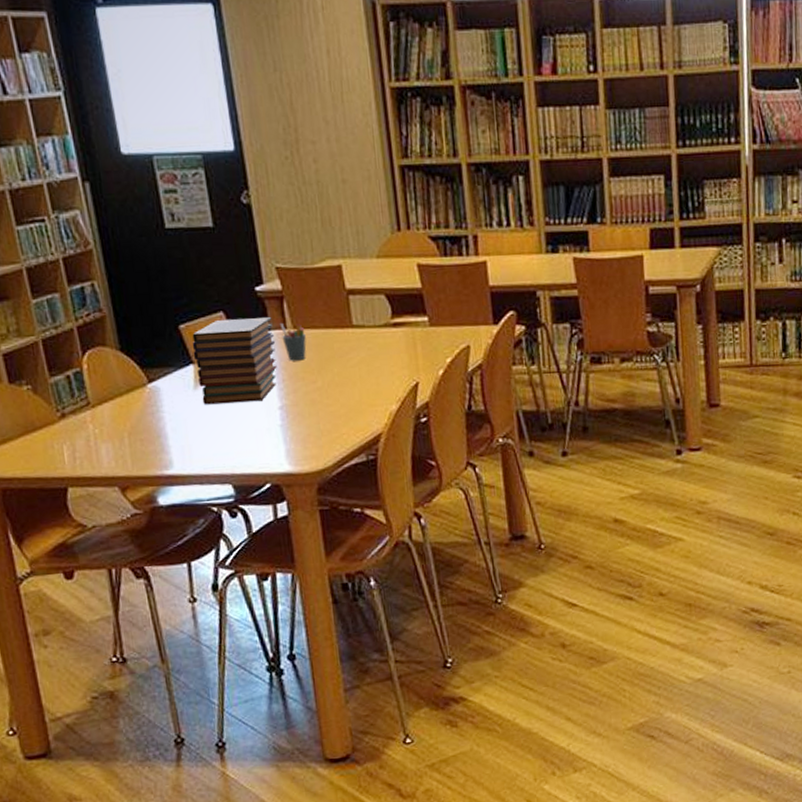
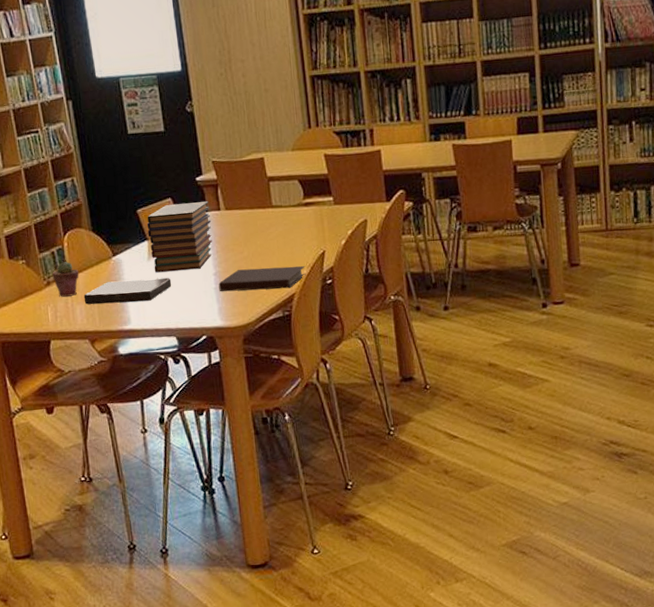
potted succulent: none [68,388,104,433] -> present [52,262,79,297]
book: none [110,411,226,443] -> present [83,277,172,305]
pen holder: present [279,323,307,361] -> none [214,206,236,236]
notebook: none [285,400,395,430] -> present [218,266,306,292]

